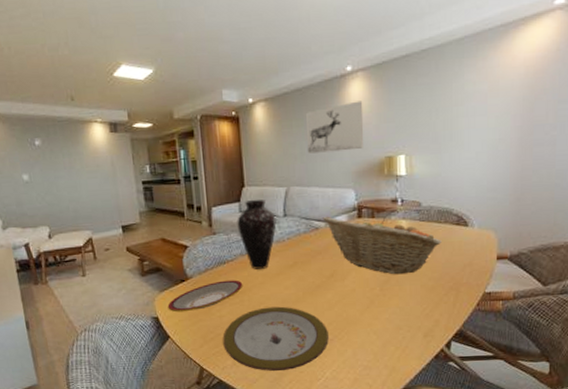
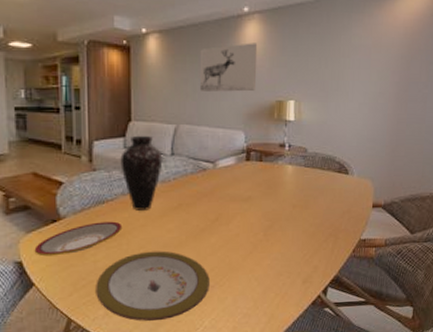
fruit basket: present [323,216,442,275] -> none [211,157,324,220]

